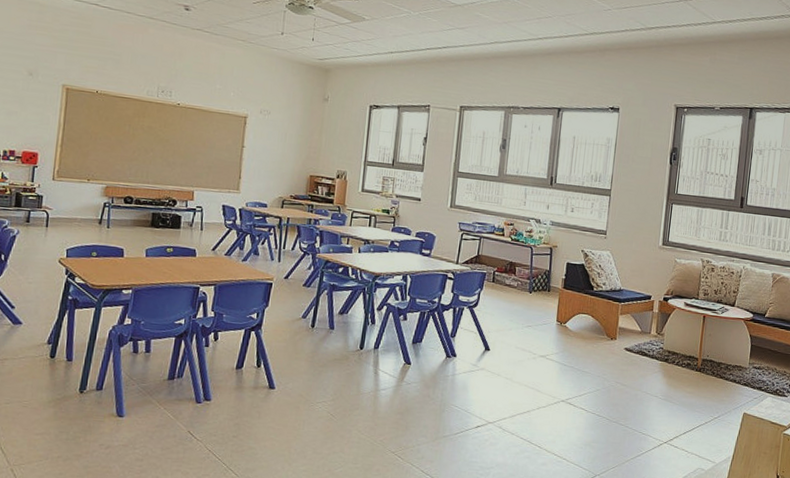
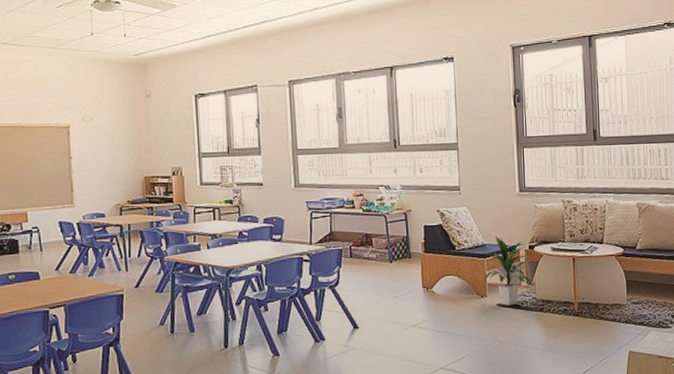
indoor plant: none [616,283,663,352] -> present [483,235,533,306]

